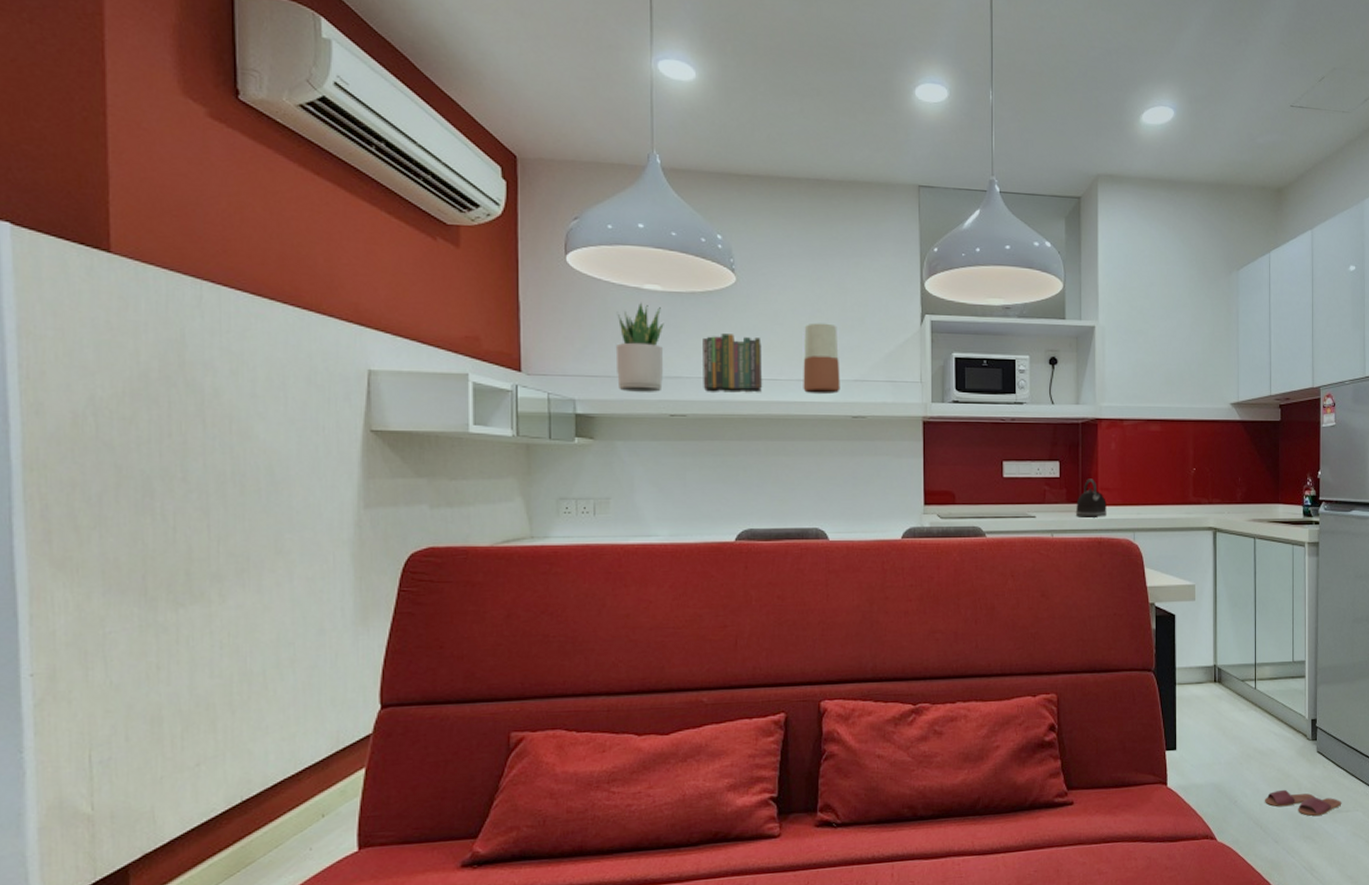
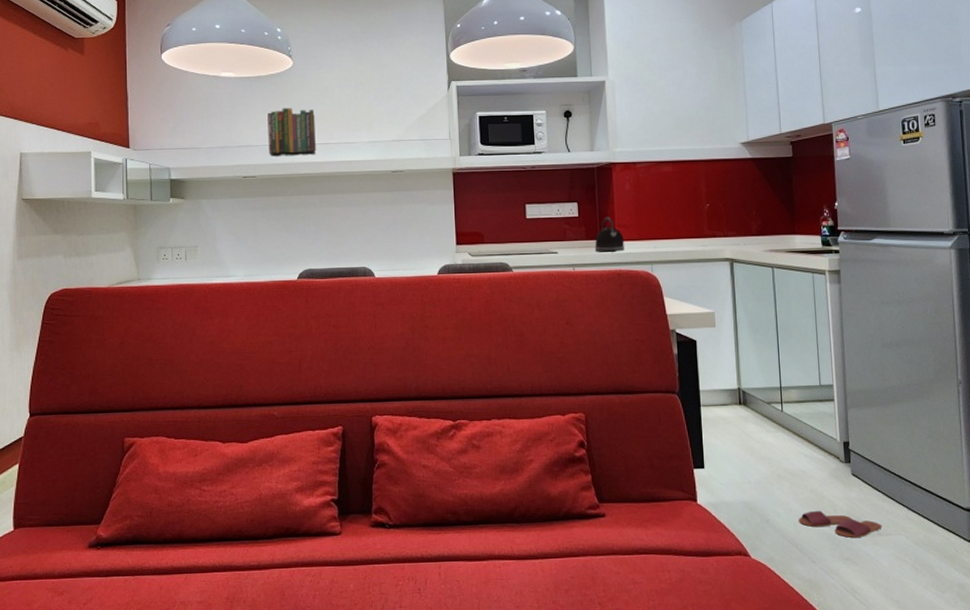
planter: present [615,303,664,392] -> none [200,88,237,160]
vase: present [803,323,840,395] -> none [349,94,381,154]

